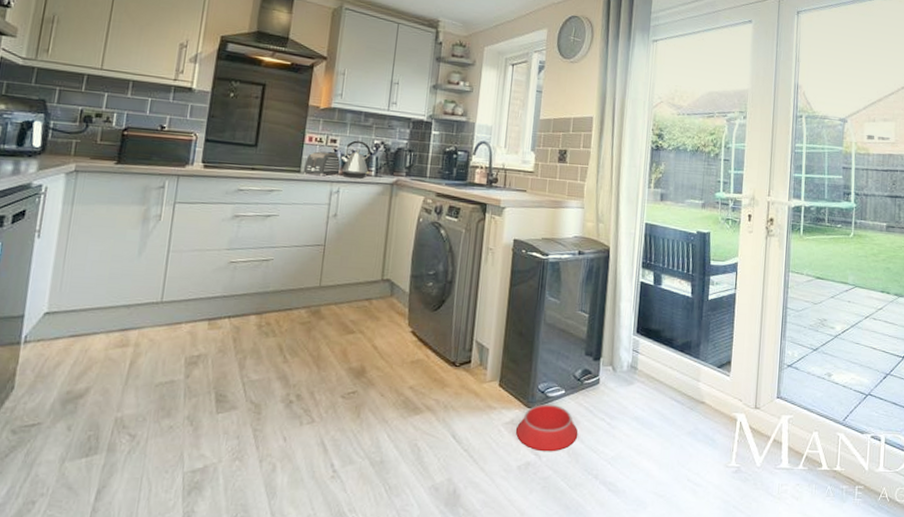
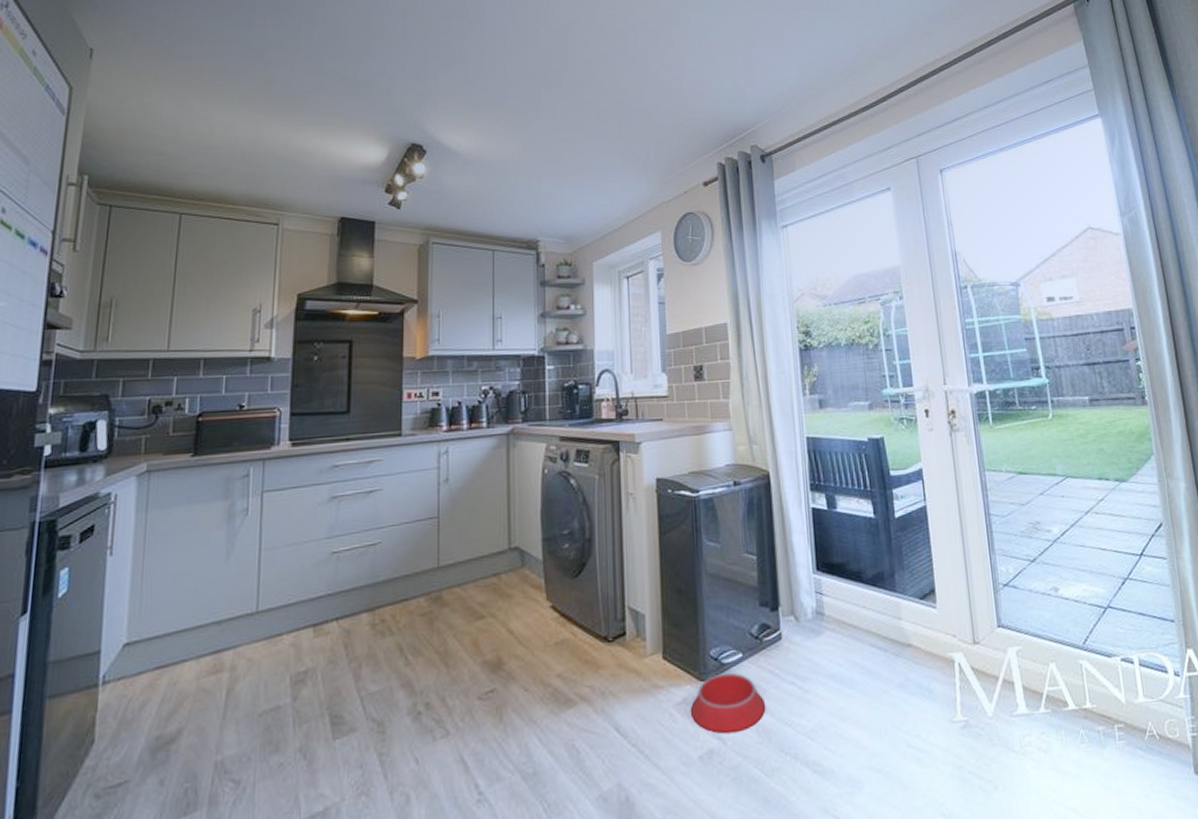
toaster: present [303,152,341,176] -> none [404,408,447,438]
kettle: present [340,140,371,179] -> none [445,389,482,435]

